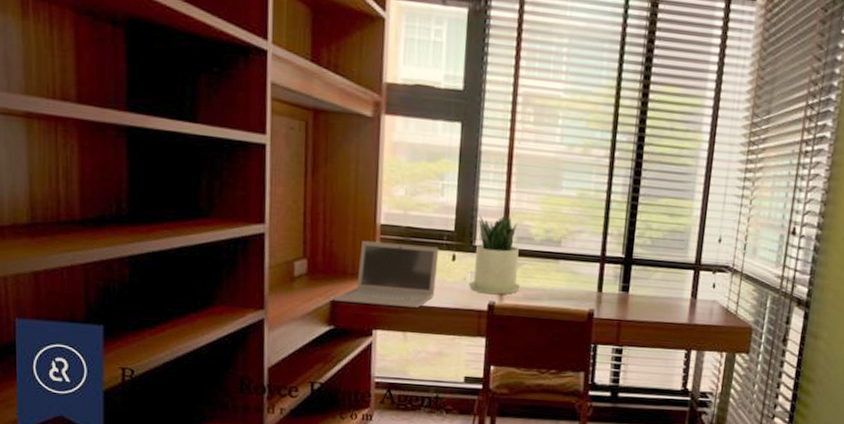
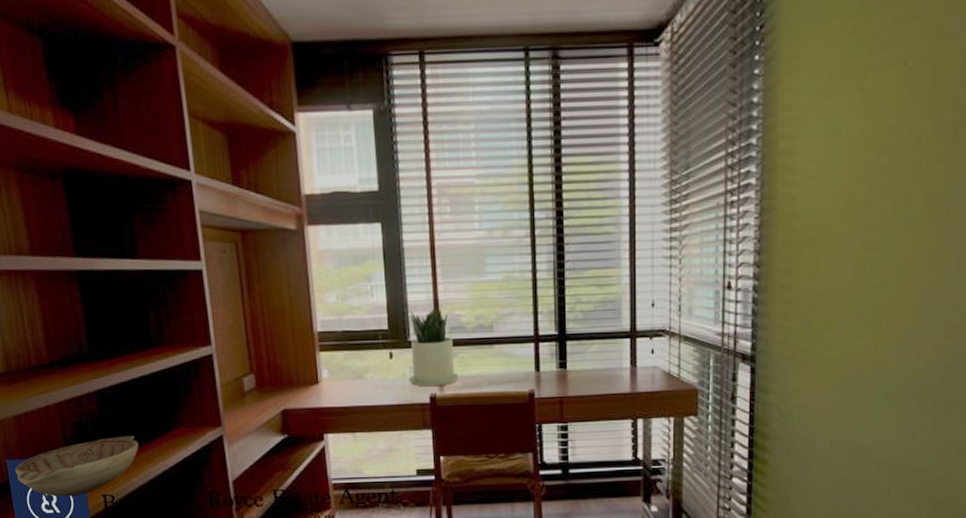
decorative bowl: none [24,307,170,366] -> present [15,436,139,497]
laptop: present [332,240,439,308] -> none [283,347,378,411]

